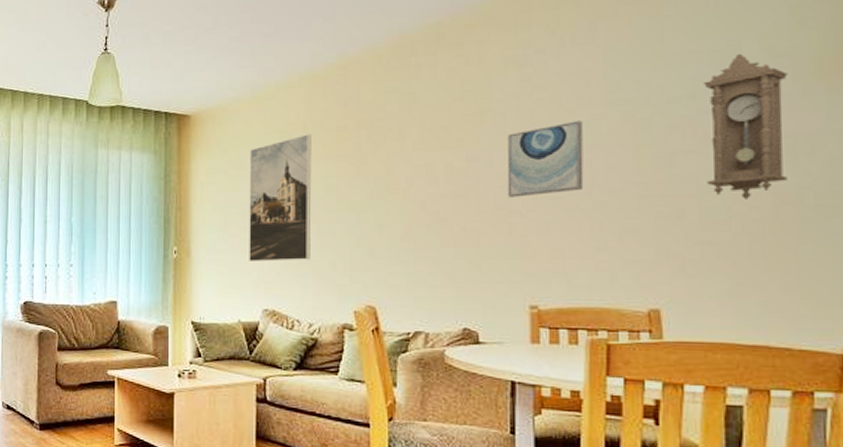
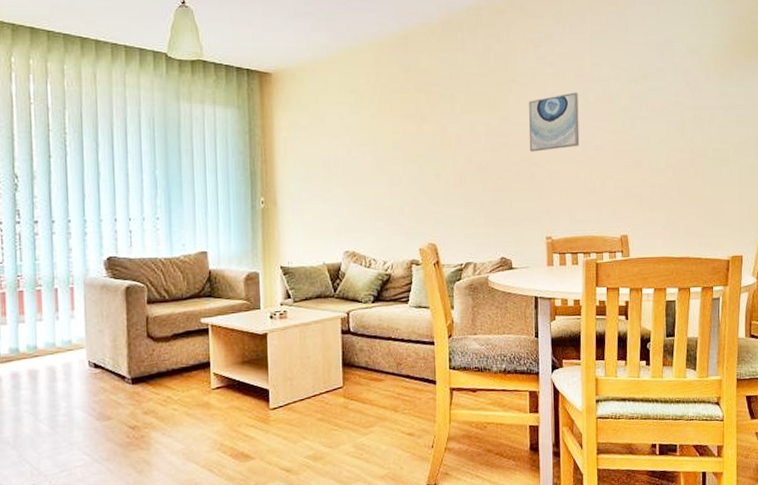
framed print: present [249,134,312,261] -> none [328,95,383,209]
pendulum clock: present [704,54,788,199] -> none [651,48,698,154]

